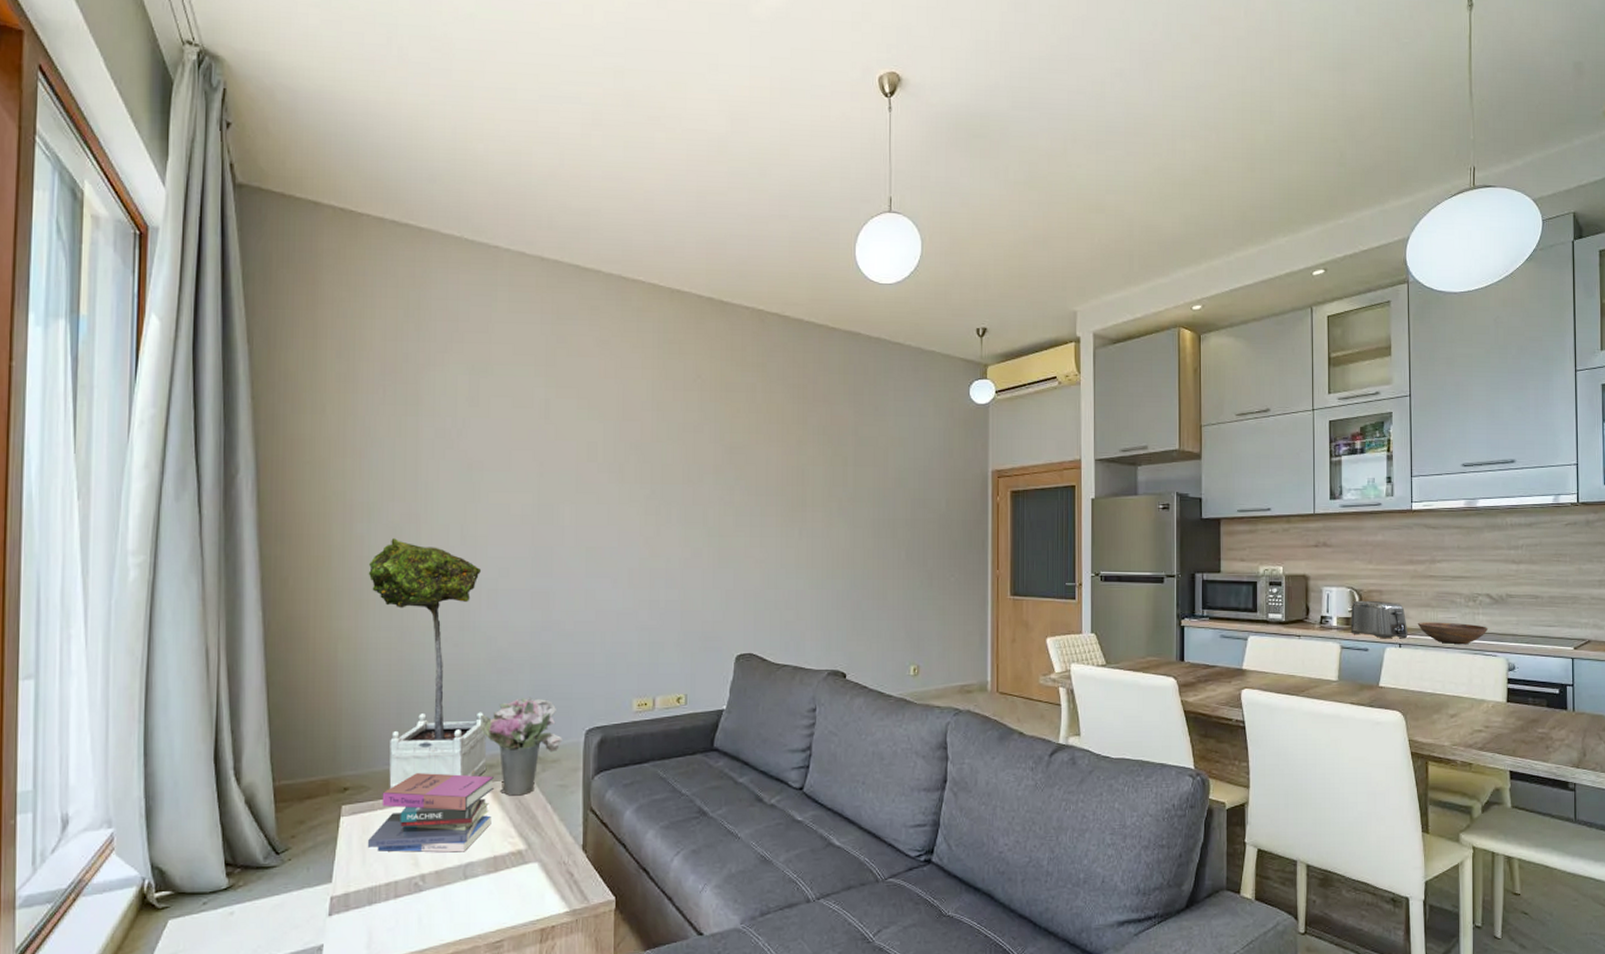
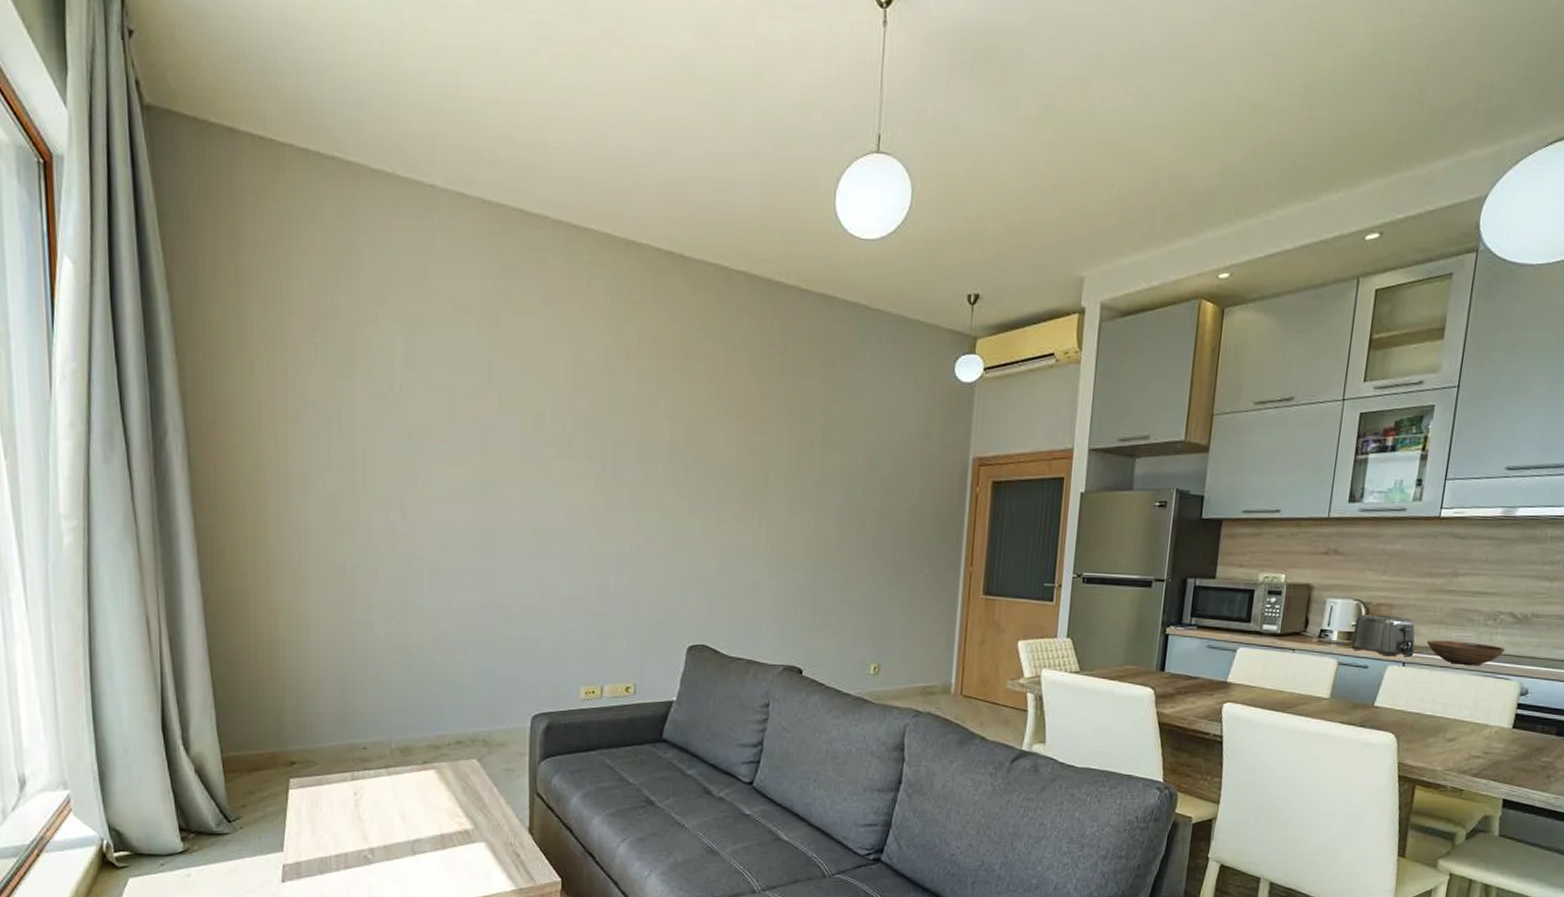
books: present [367,773,494,853] -> none [316,751,439,829]
potted tree: present [368,538,487,789] -> none [306,511,433,765]
flower bouquet: present [481,697,564,796] -> none [425,680,510,777]

